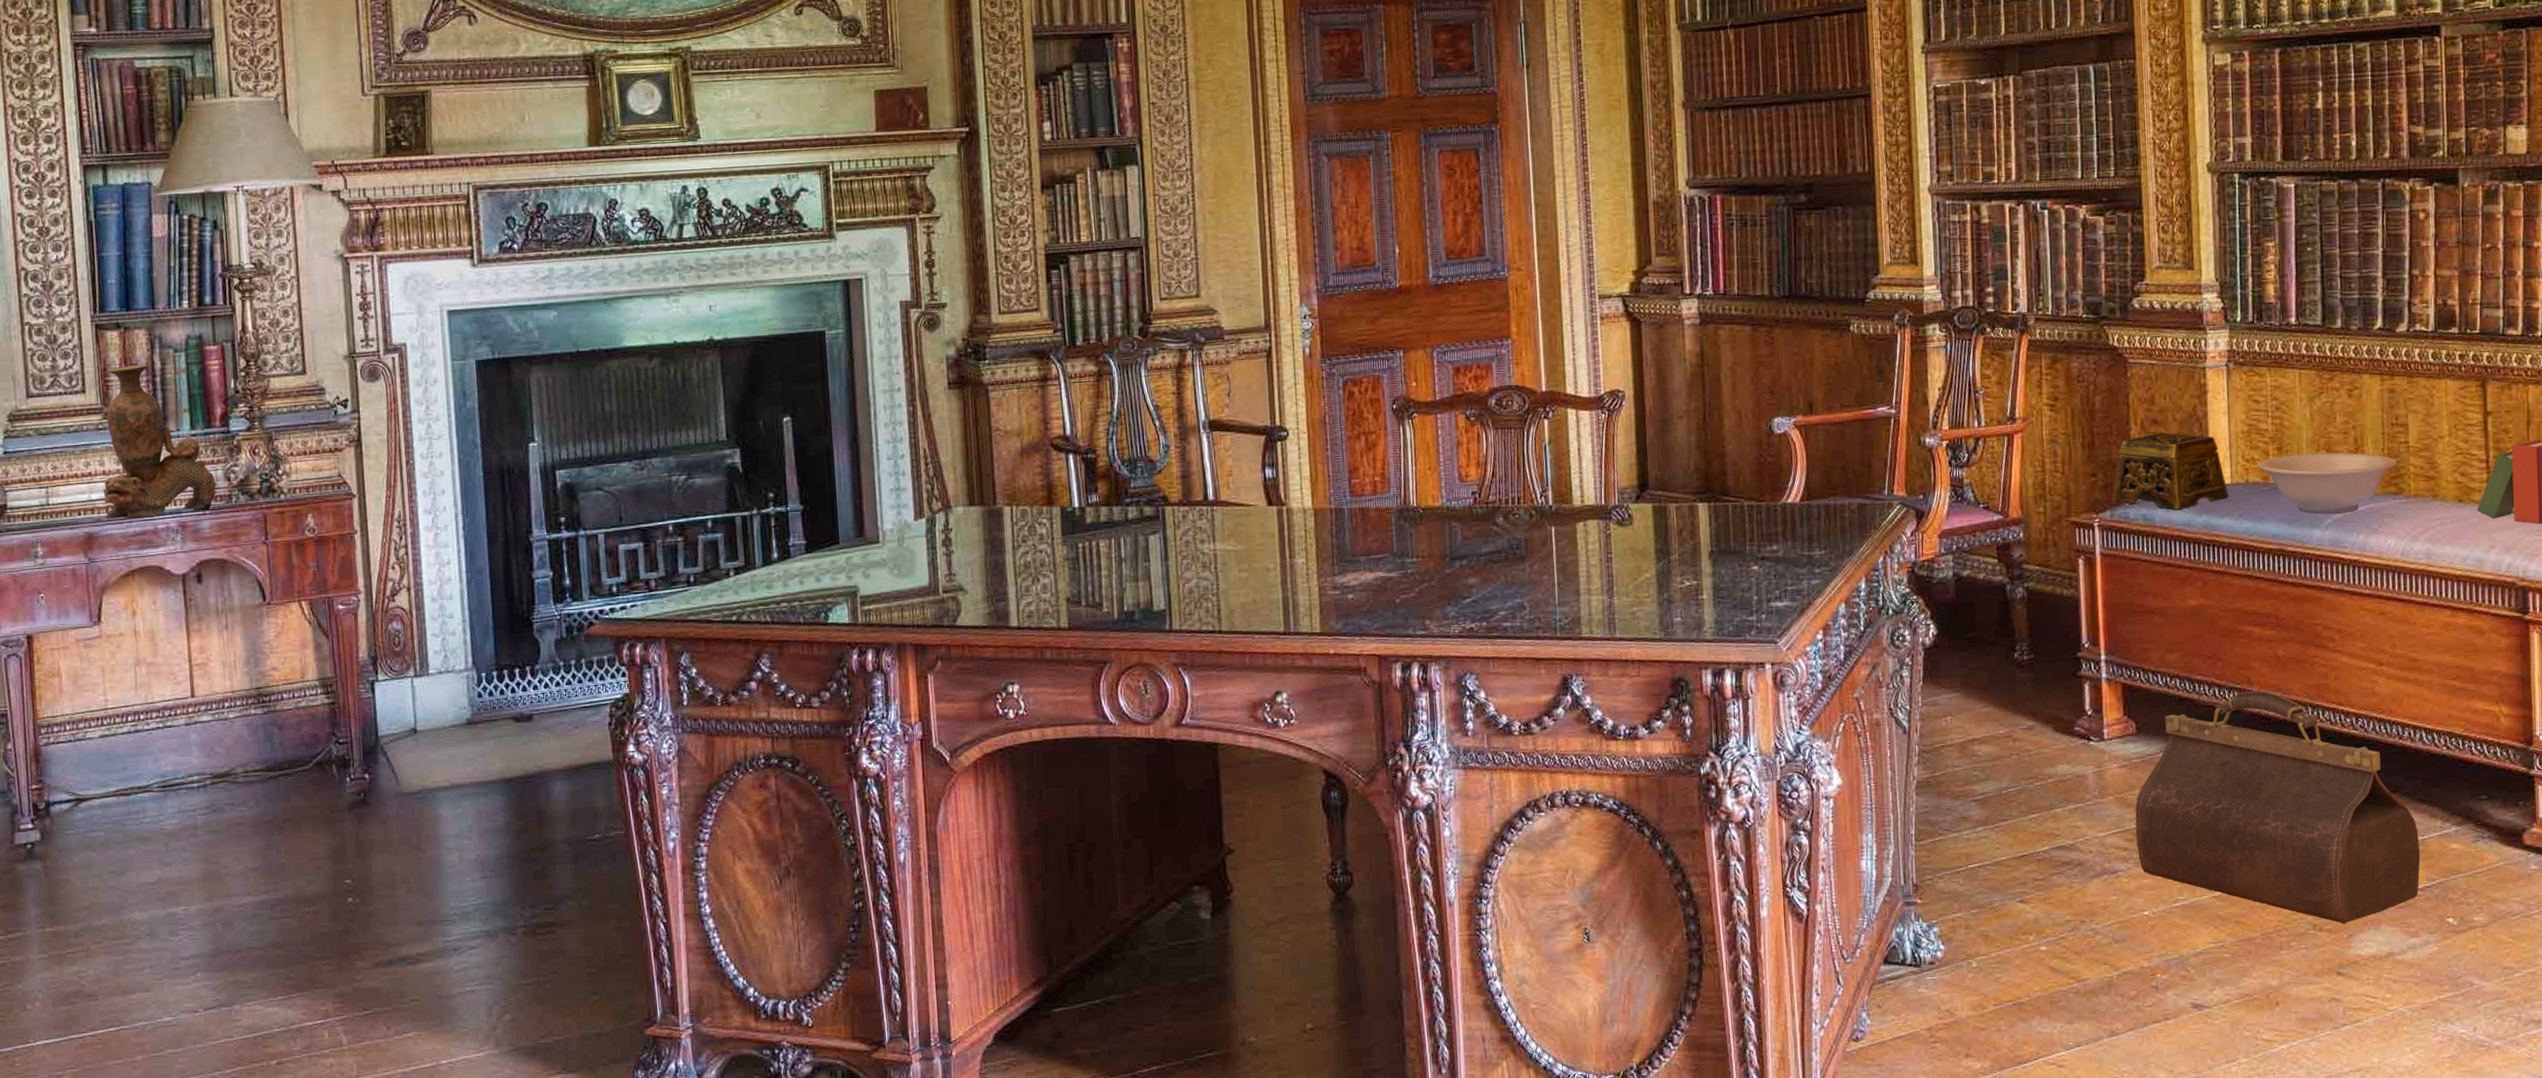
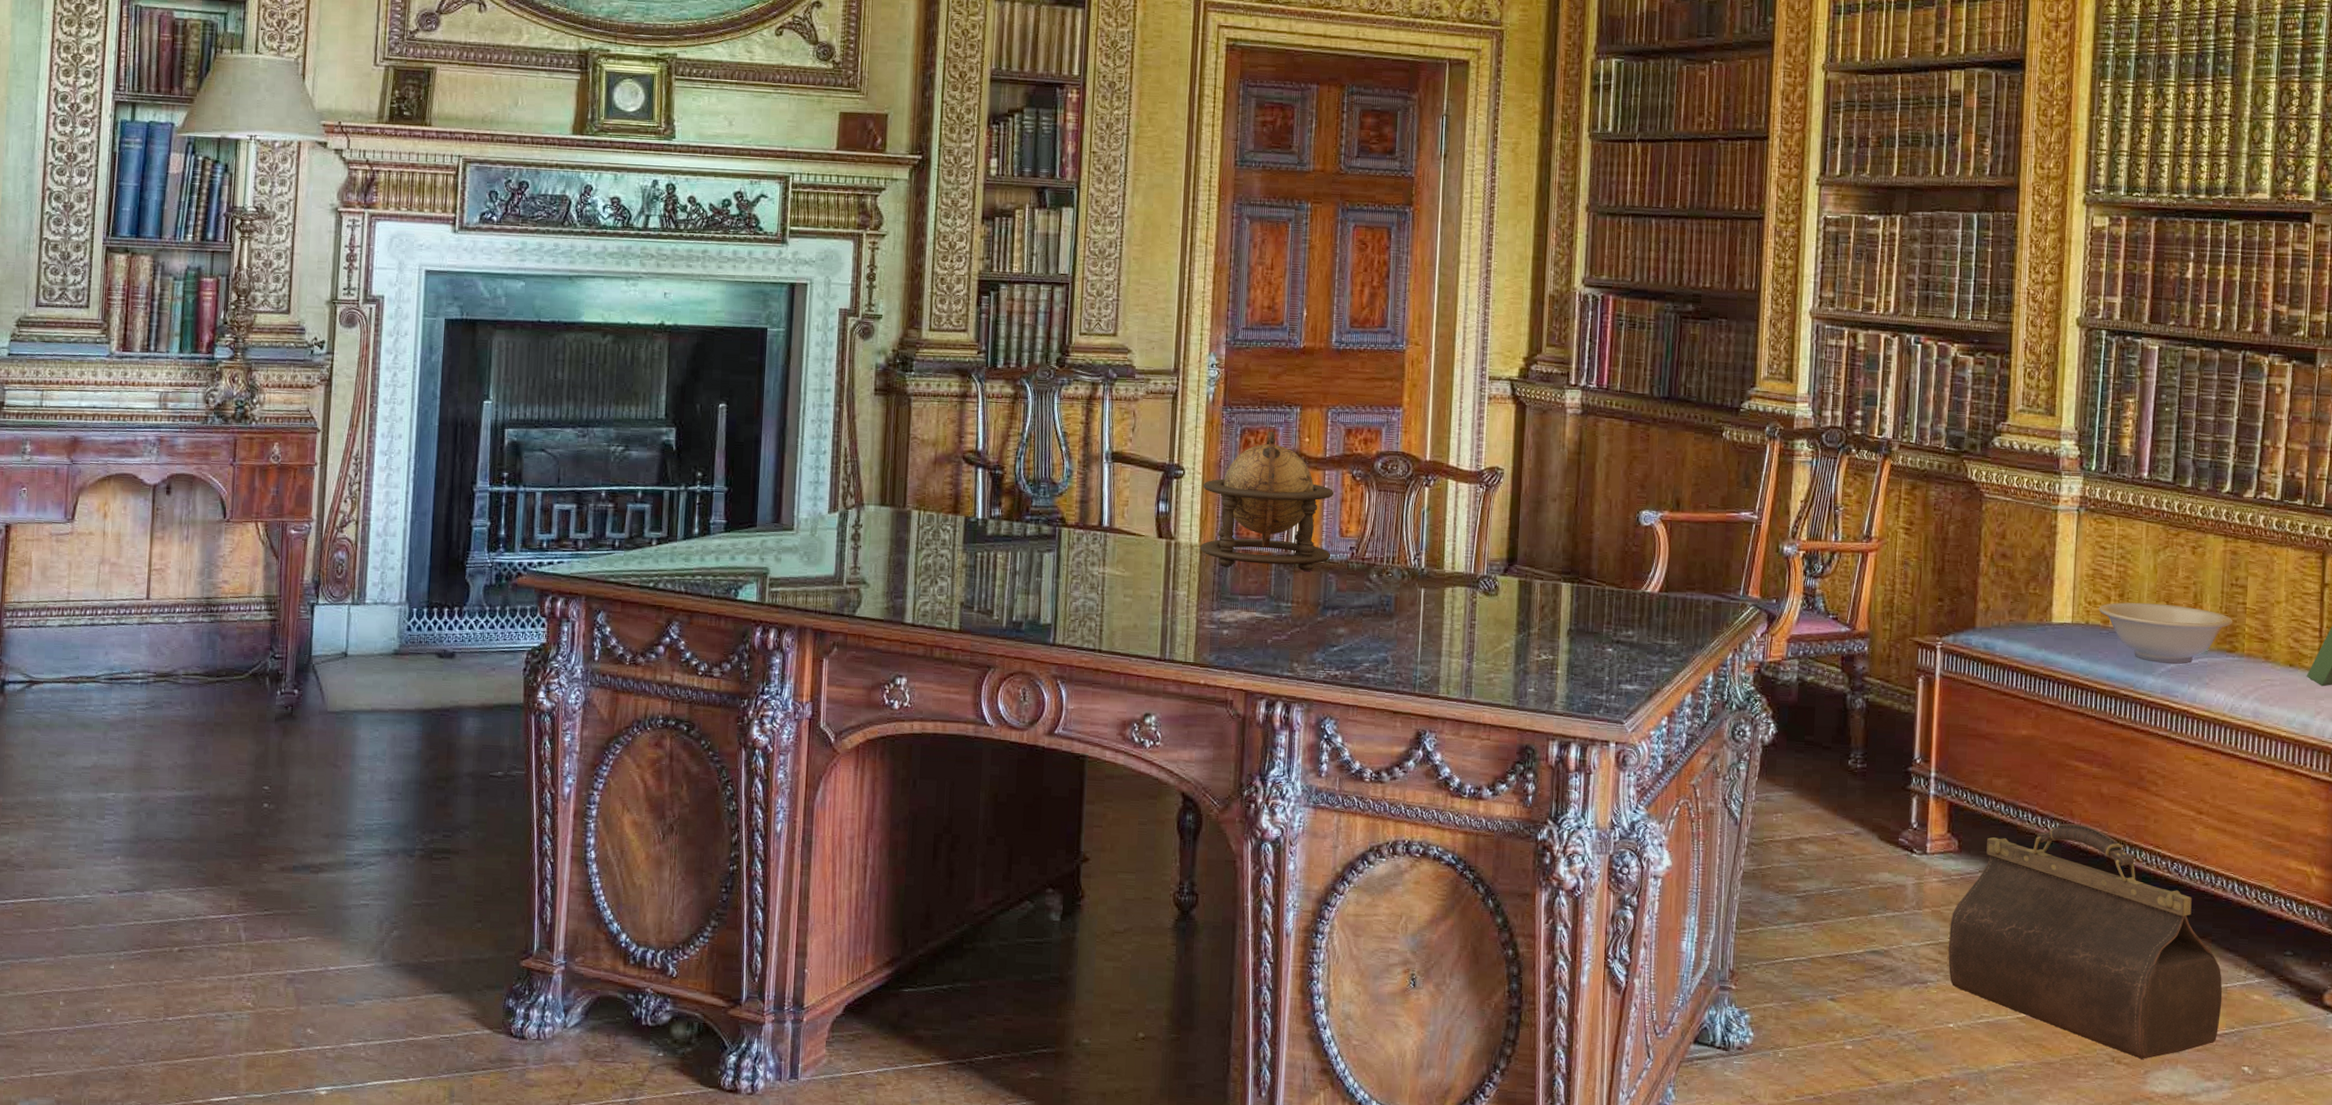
vase with dog figurine: present [103,364,217,519] -> none [91,287,196,429]
globe: none [1310,378,1453,528] -> present [1200,430,1335,571]
decorative box: present [2112,432,2228,510] -> none [1956,566,2068,643]

